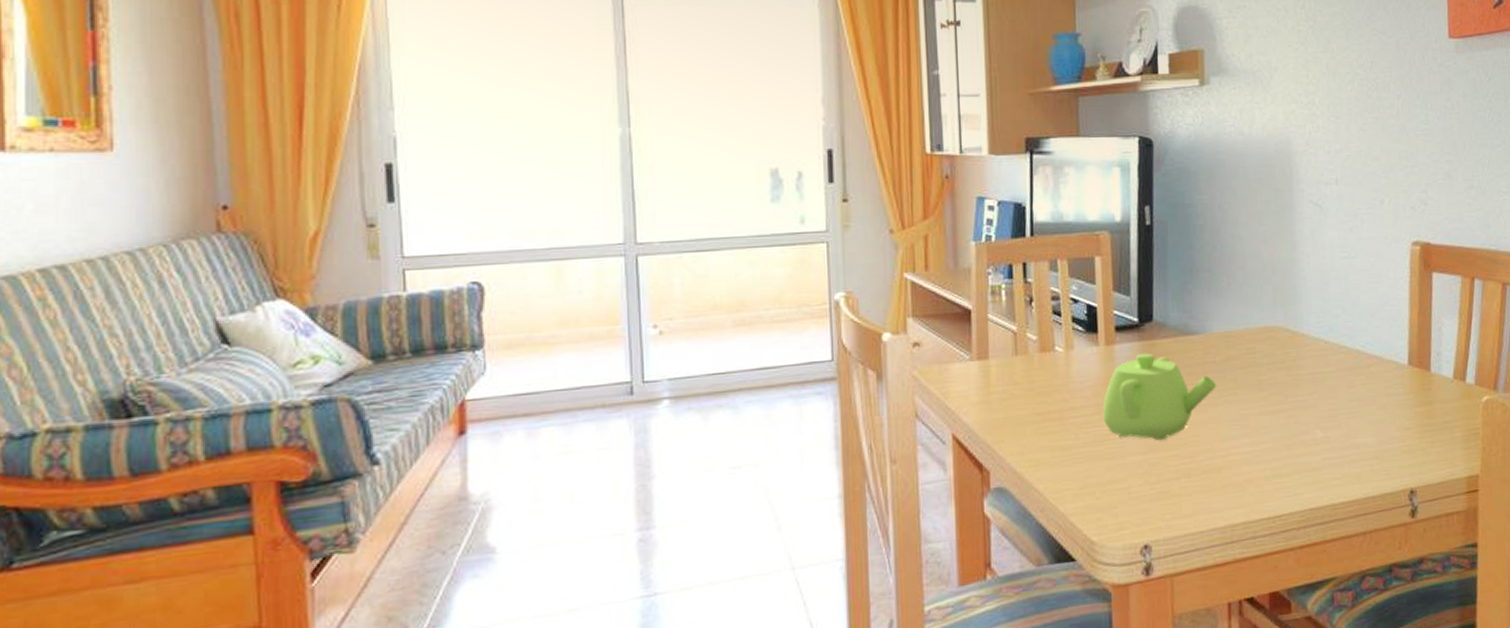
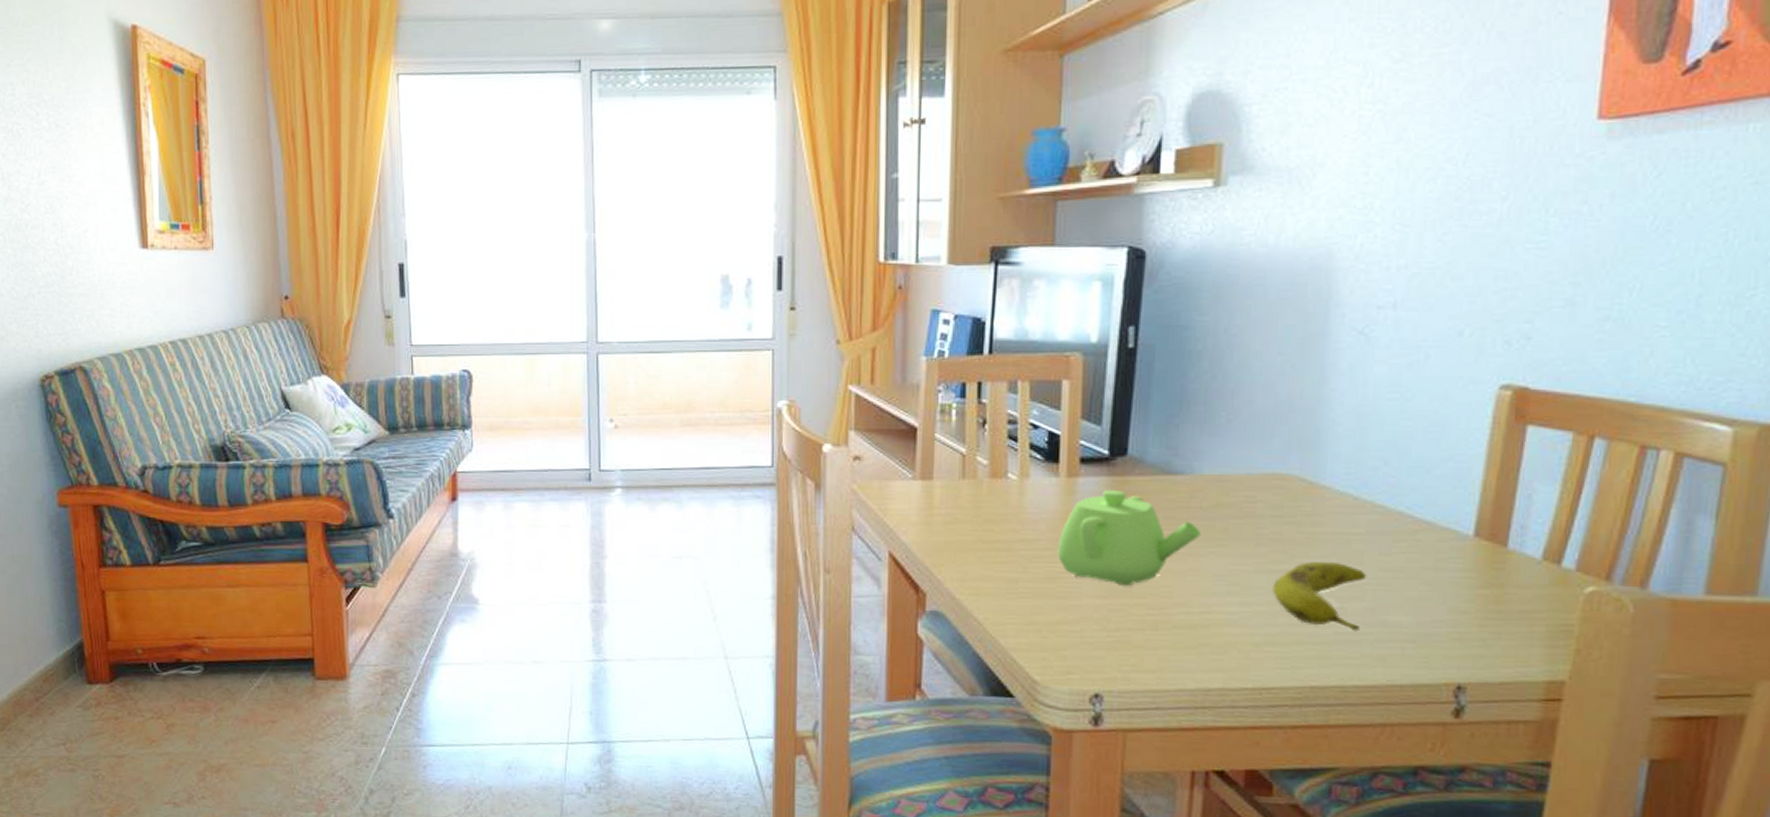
fruit: none [1274,398,1340,456] -> present [1272,561,1367,632]

